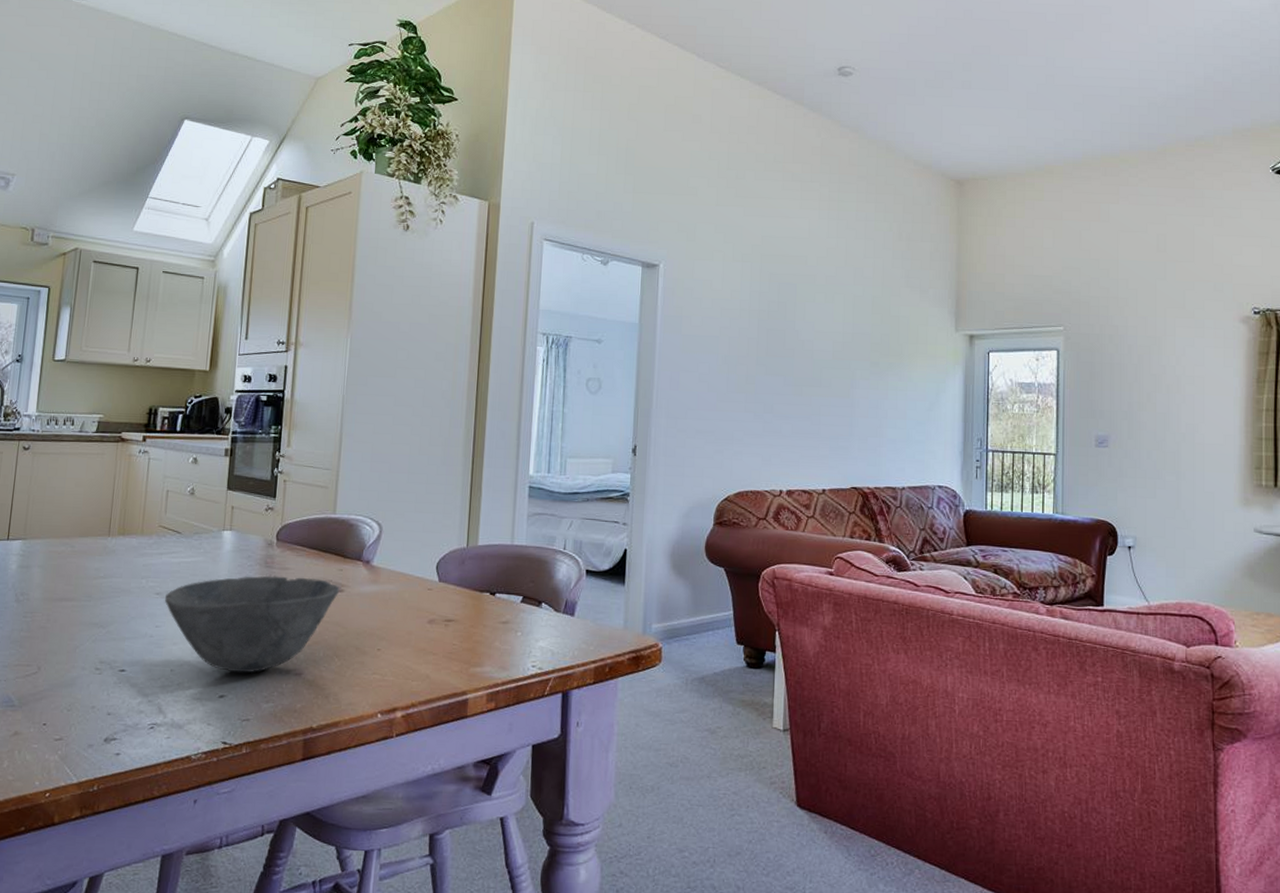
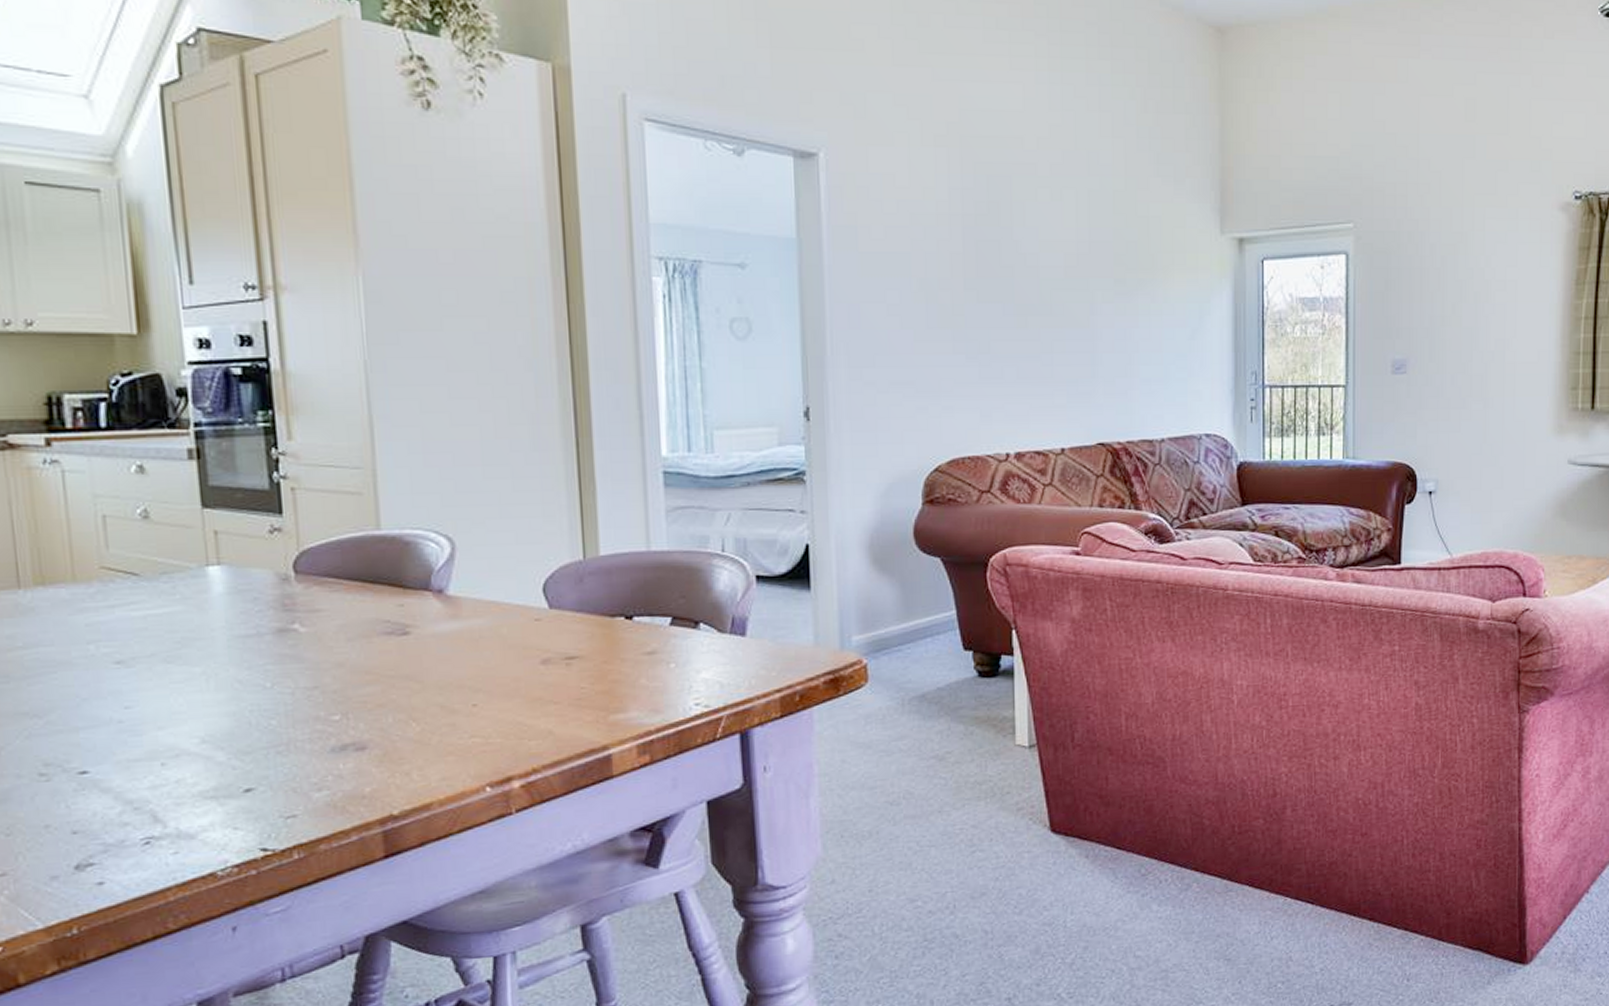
bowl: present [164,576,340,674] -> none [130,620,404,757]

